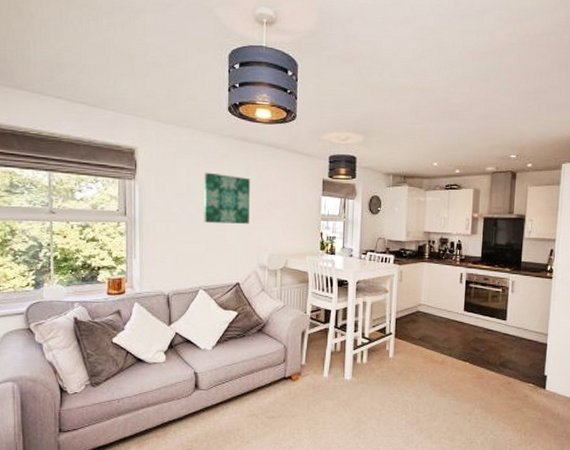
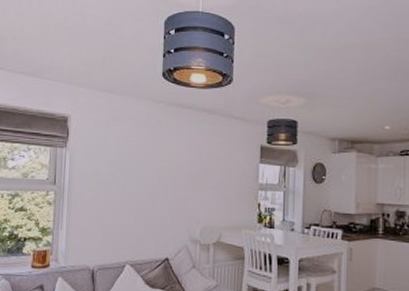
wall art: present [204,172,250,224] -> none [133,139,183,194]

